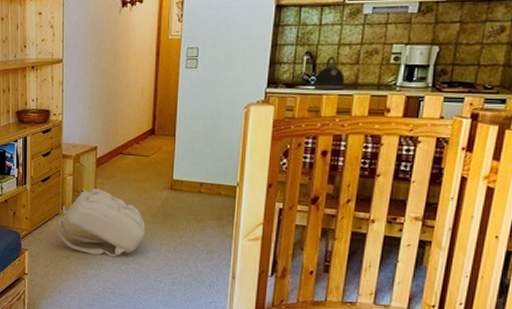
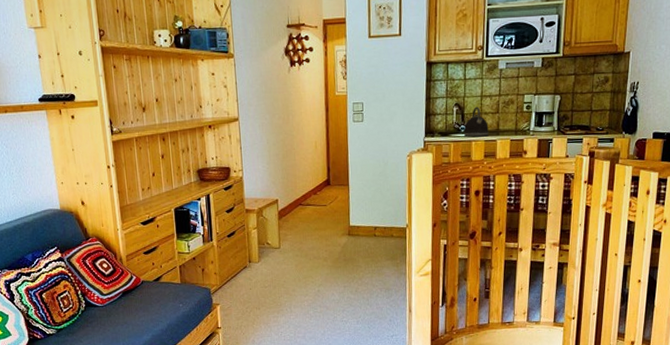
backpack: present [57,188,146,257] -> none [246,239,329,303]

